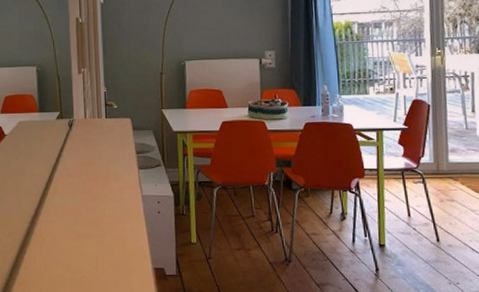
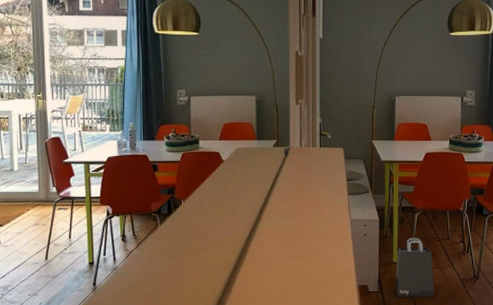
shopping bag: none [194,215,241,283] -> present [394,237,434,298]

